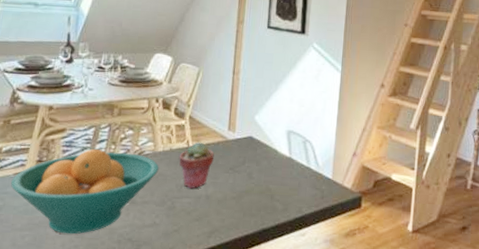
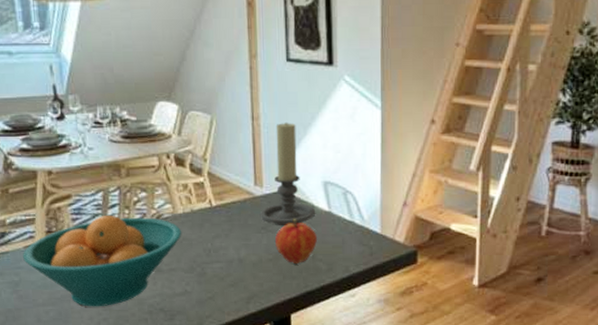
potted succulent: present [179,141,214,188] -> none [202,200,242,252]
candle holder: none [229,78,278,168] -> present [259,123,315,226]
fruit: none [240,162,277,204] -> present [275,219,317,265]

